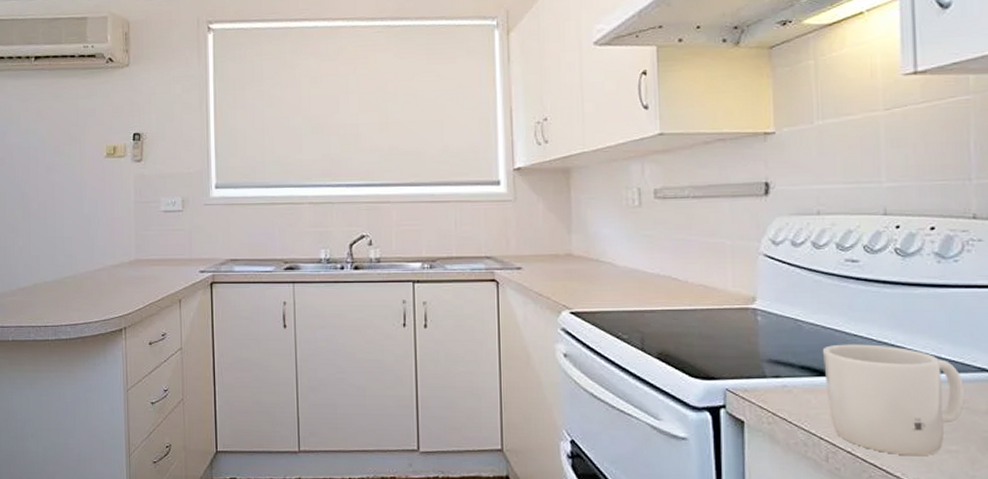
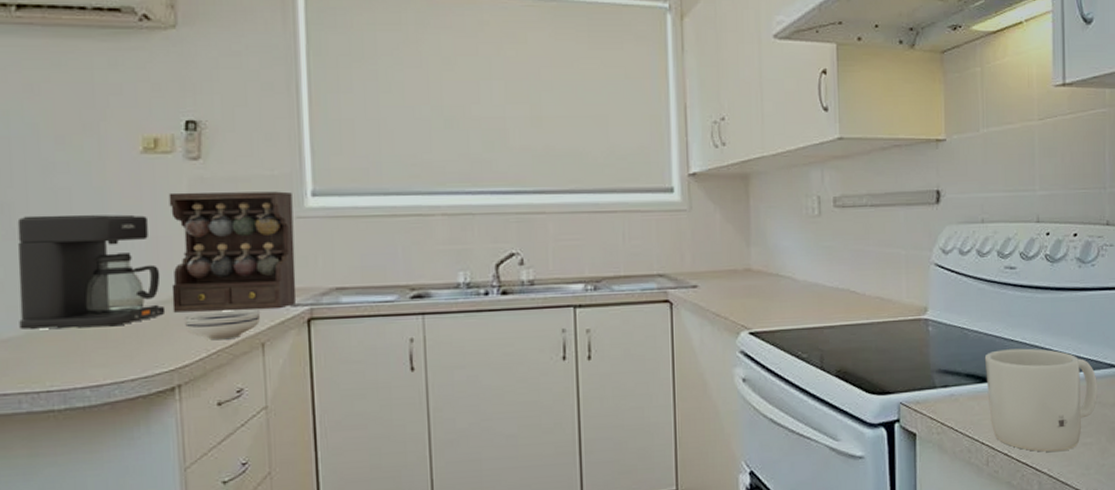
coffee maker: none [30,201,118,283] -> present [17,214,166,331]
spice rack: none [121,185,203,275] -> present [168,191,297,313]
bowl: none [129,273,179,296] -> present [183,309,261,341]

